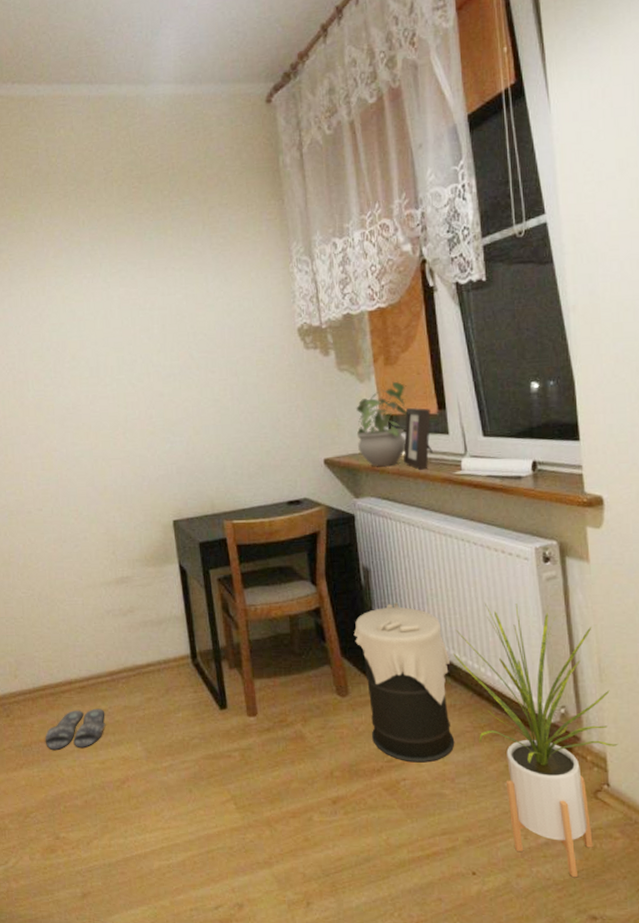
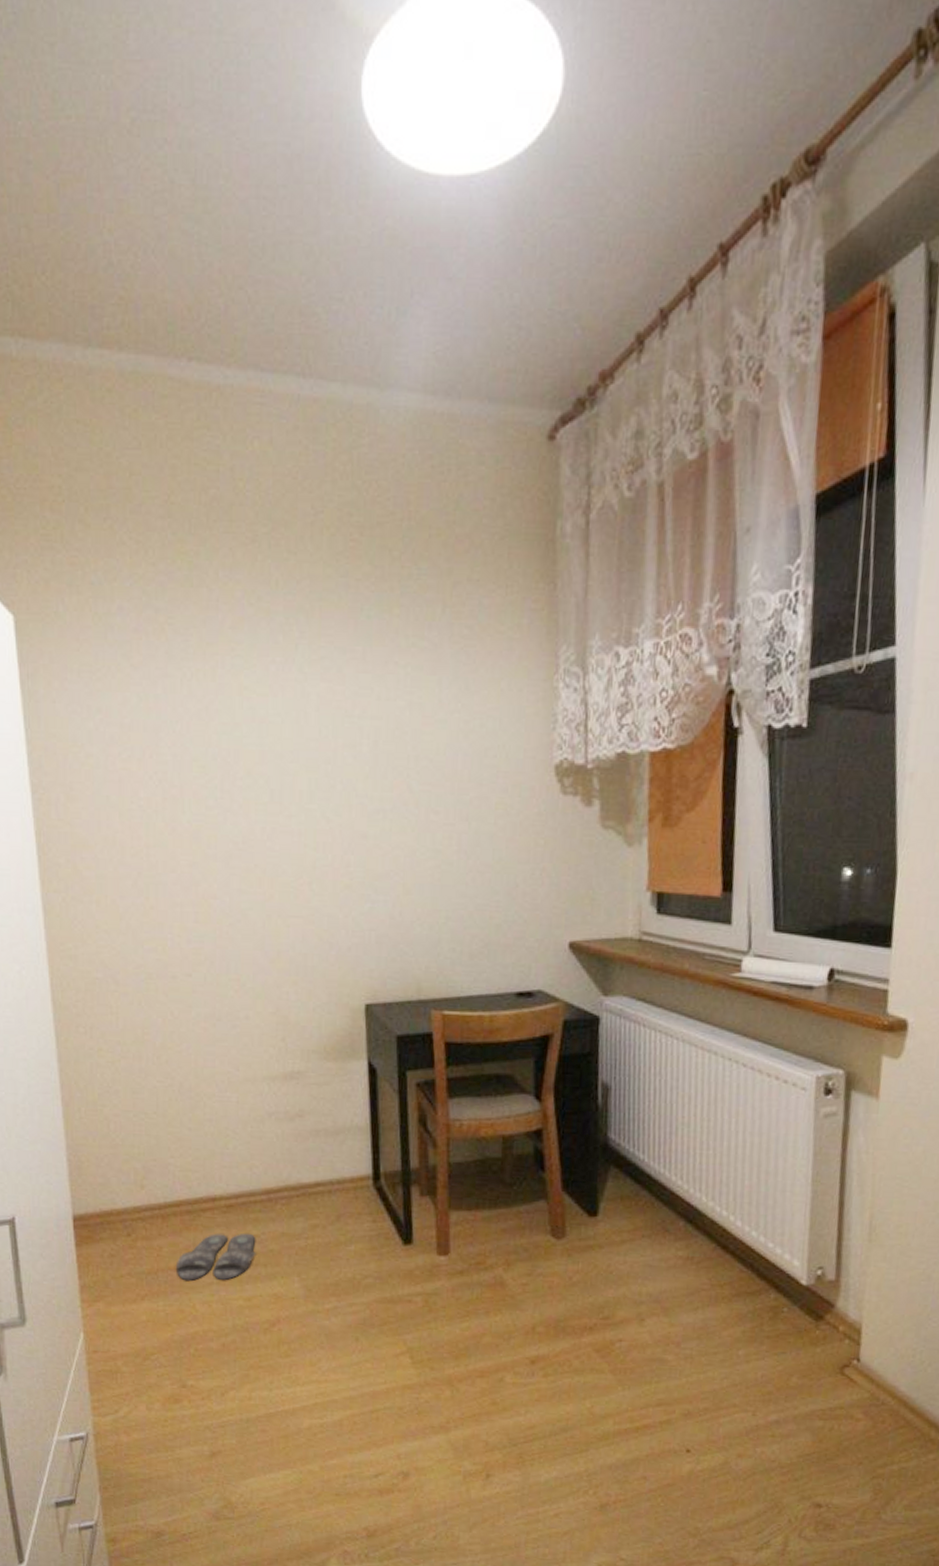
laundry basket: present [353,603,455,763] -> none [580,1130,694,1323]
potted plant: present [356,381,407,467] -> none [614,849,687,959]
picture frame: present [403,407,434,469] -> none [670,885,713,966]
house plant: present [453,603,619,878] -> none [699,1139,878,1461]

